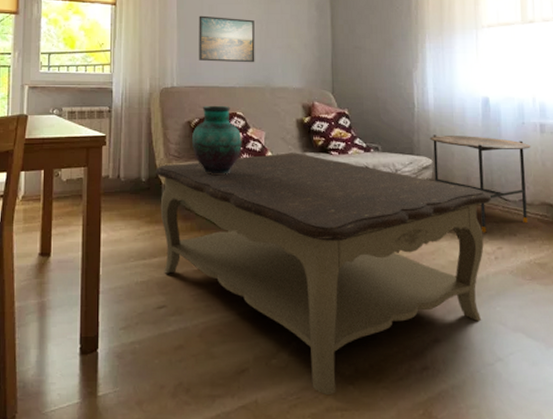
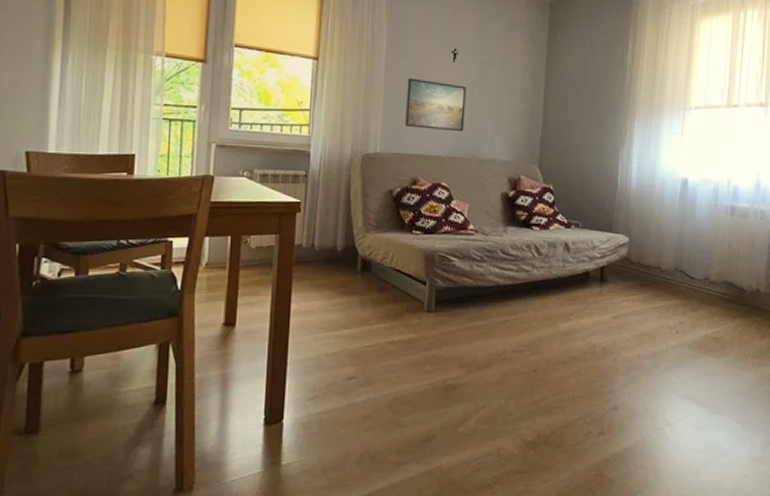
coffee table: present [155,153,491,396] -> none [352,226,679,460]
vase: present [191,105,242,176] -> none [392,174,445,248]
side table: present [429,135,531,233] -> none [628,213,721,309]

